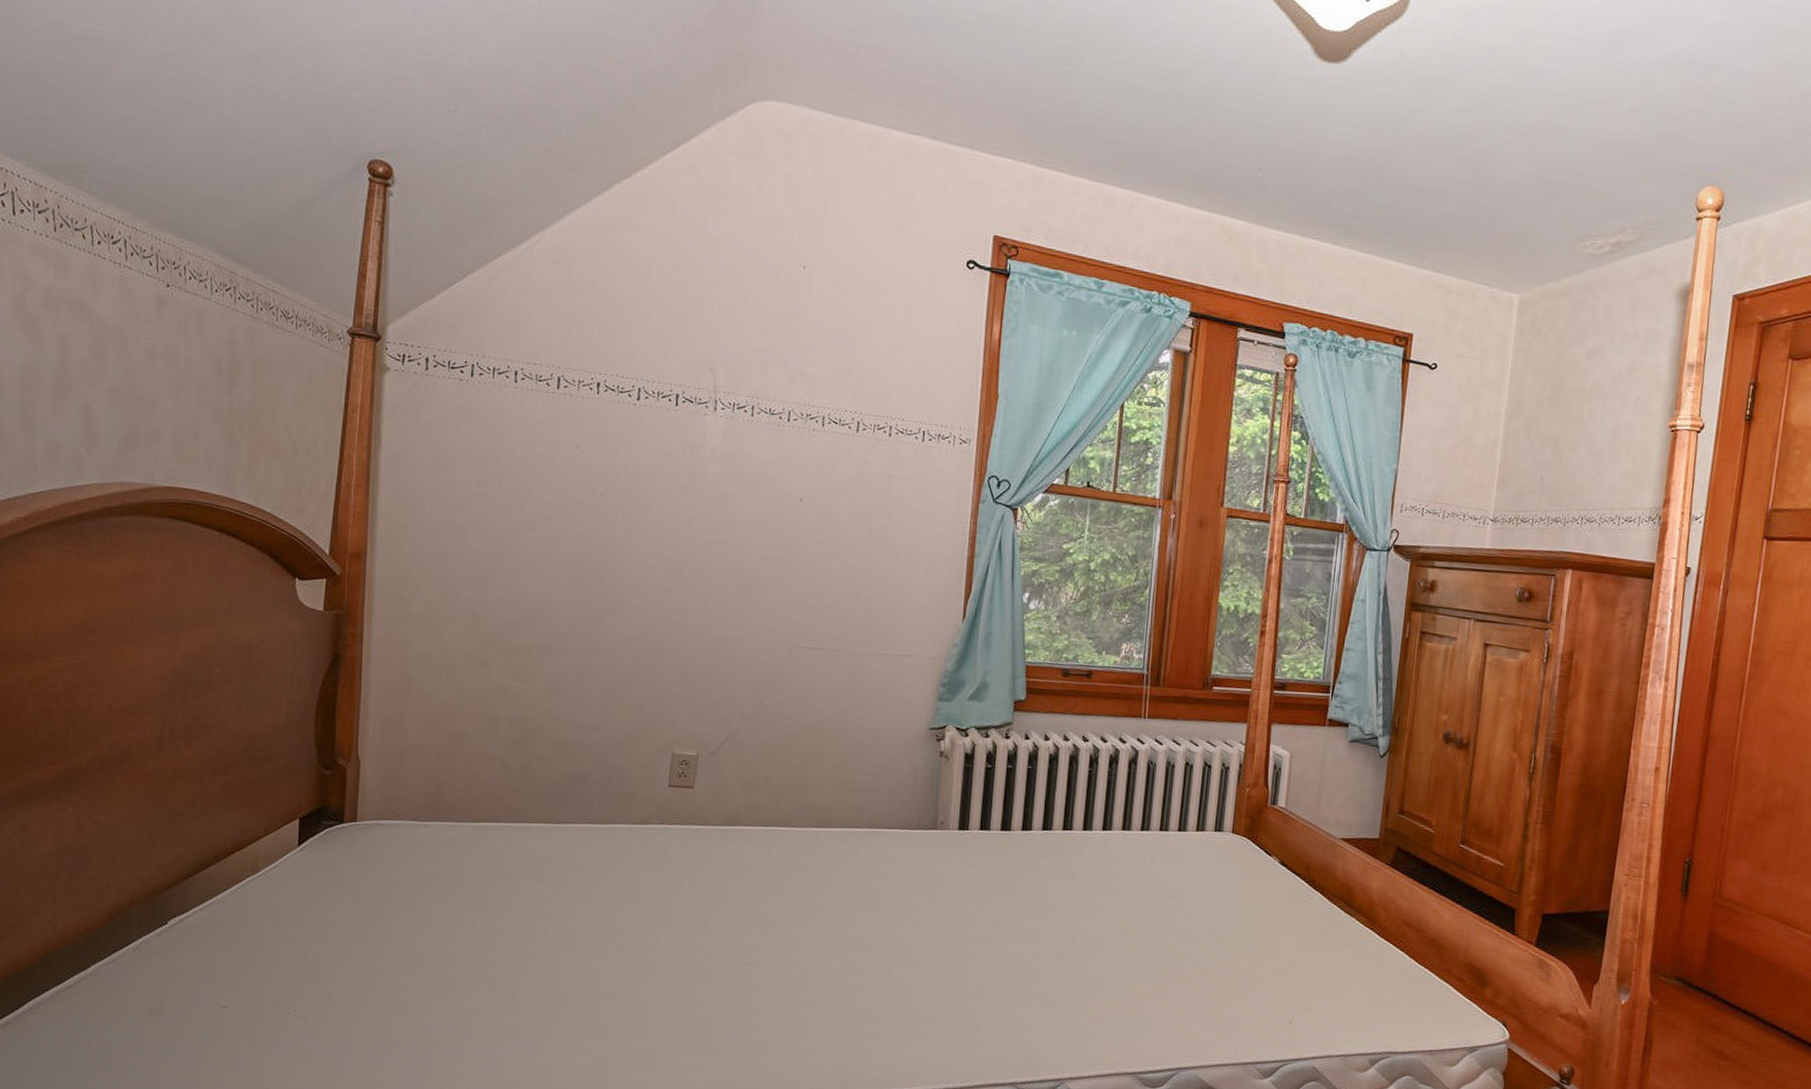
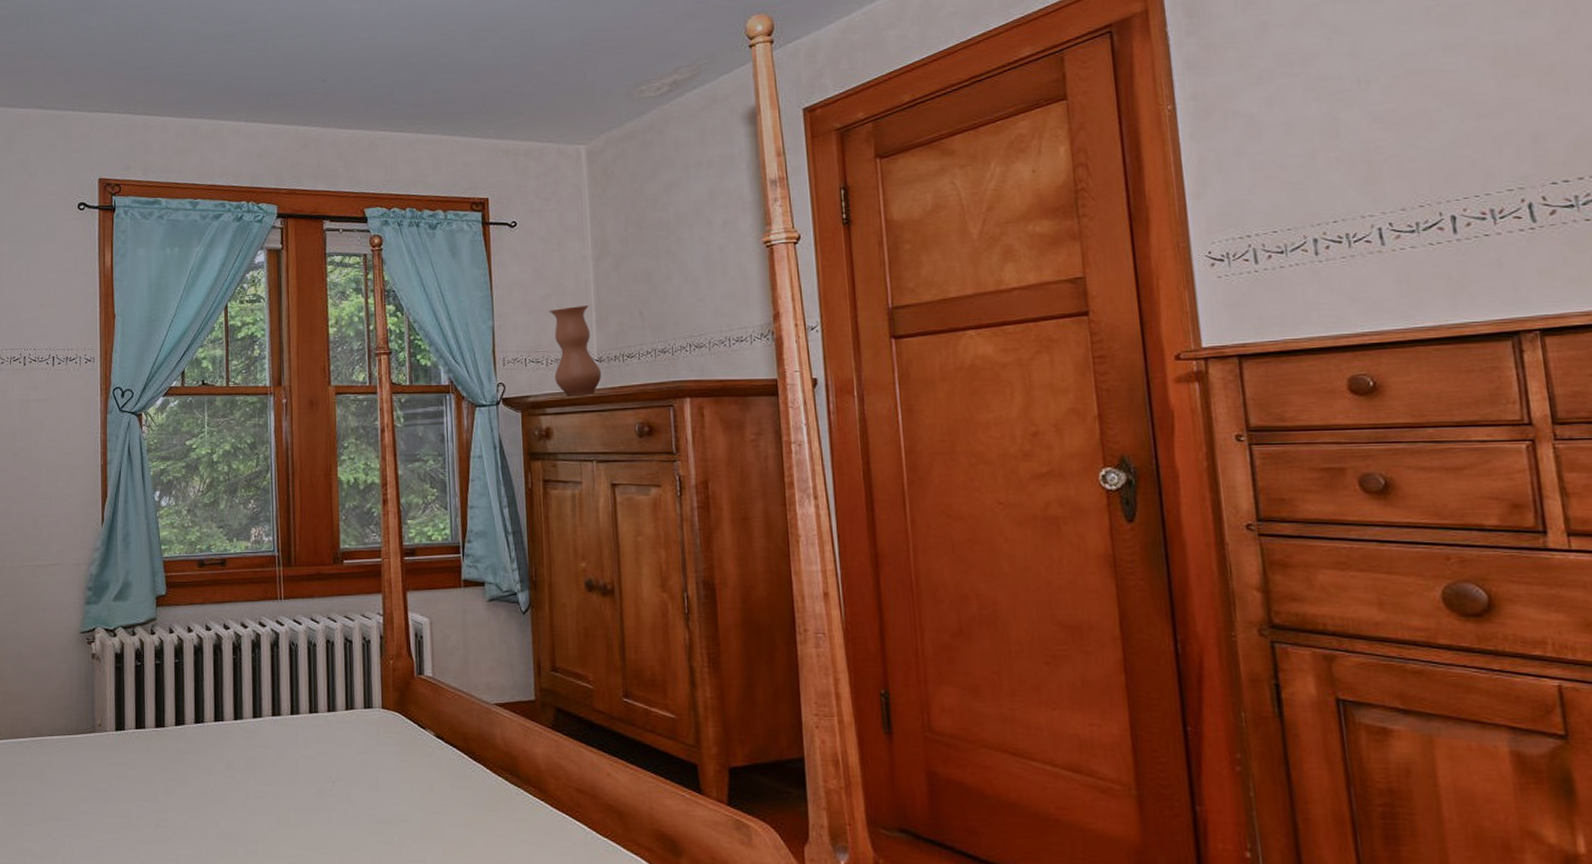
vase: none [1448,461,1495,554] -> present [548,306,602,397]

